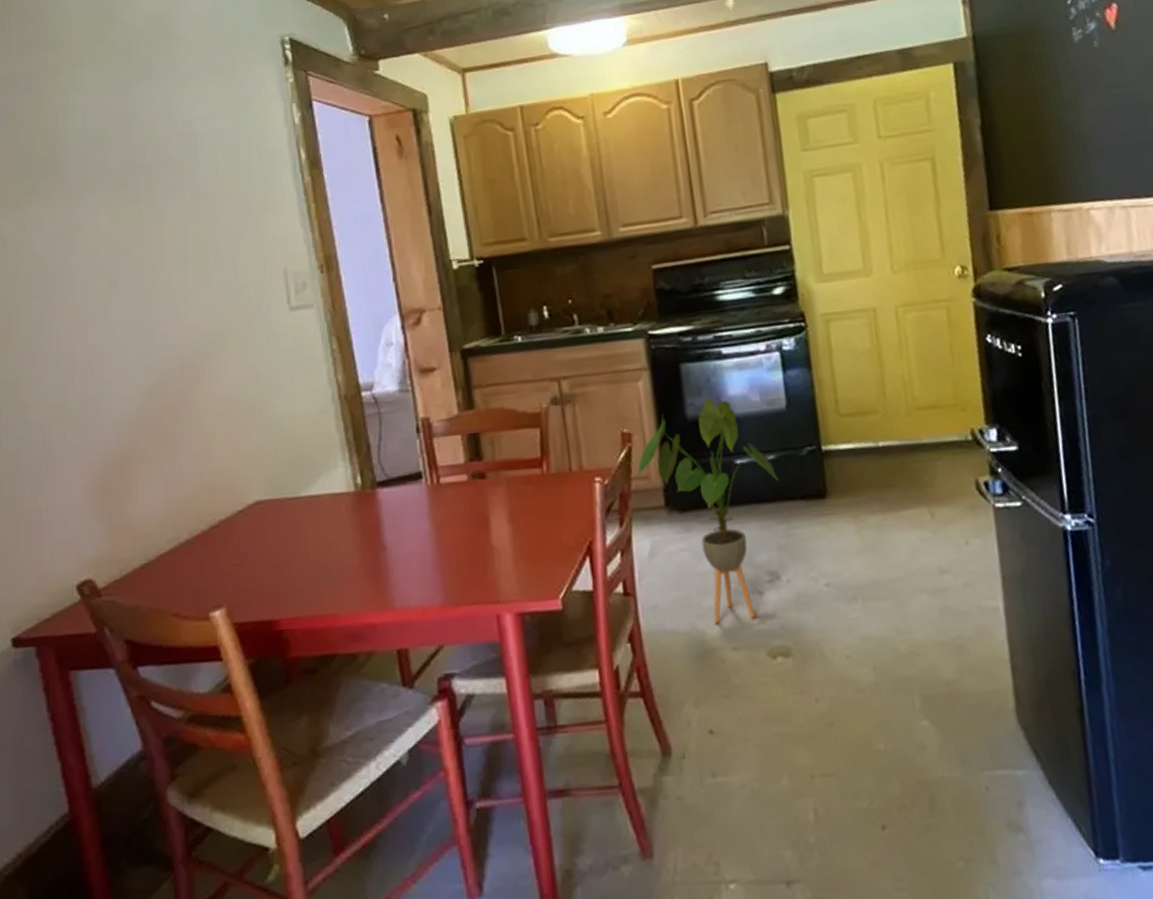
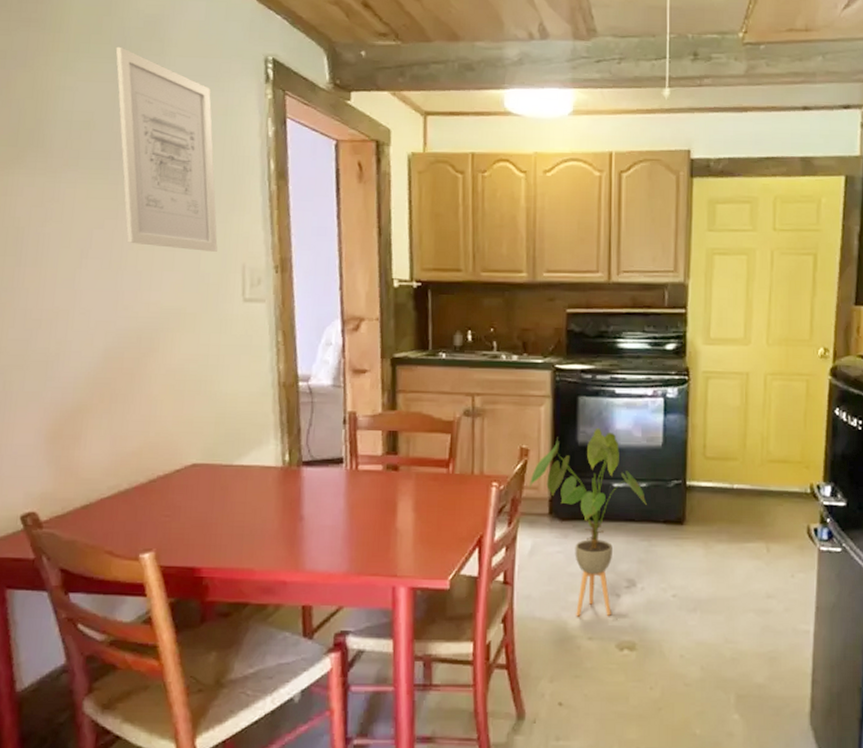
wall art: none [122,53,255,265] -> present [115,46,218,252]

